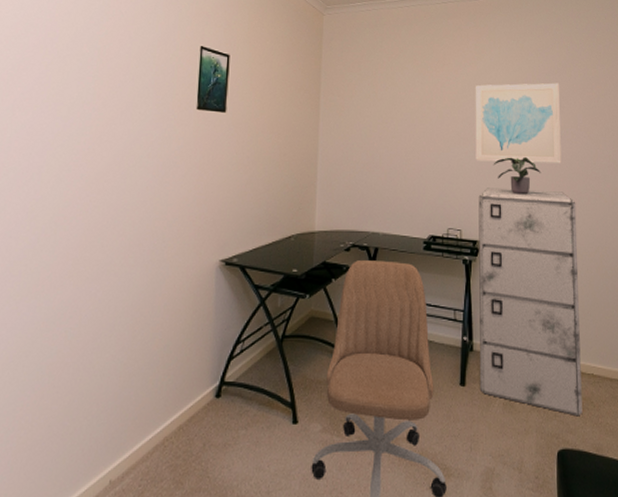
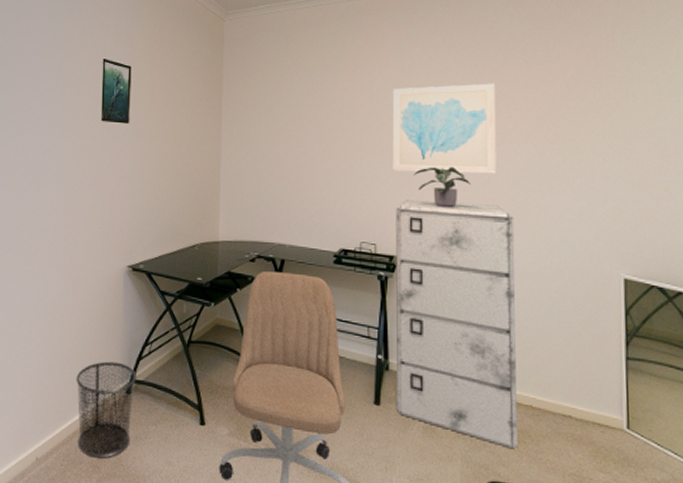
waste bin: none [159,364,227,473] -> present [76,361,136,459]

